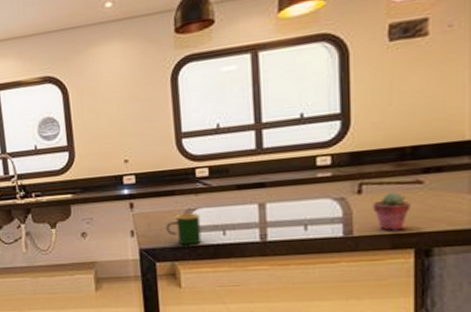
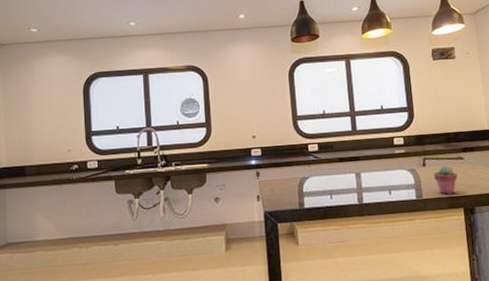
mug: present [166,213,202,245] -> none [286,180,314,208]

